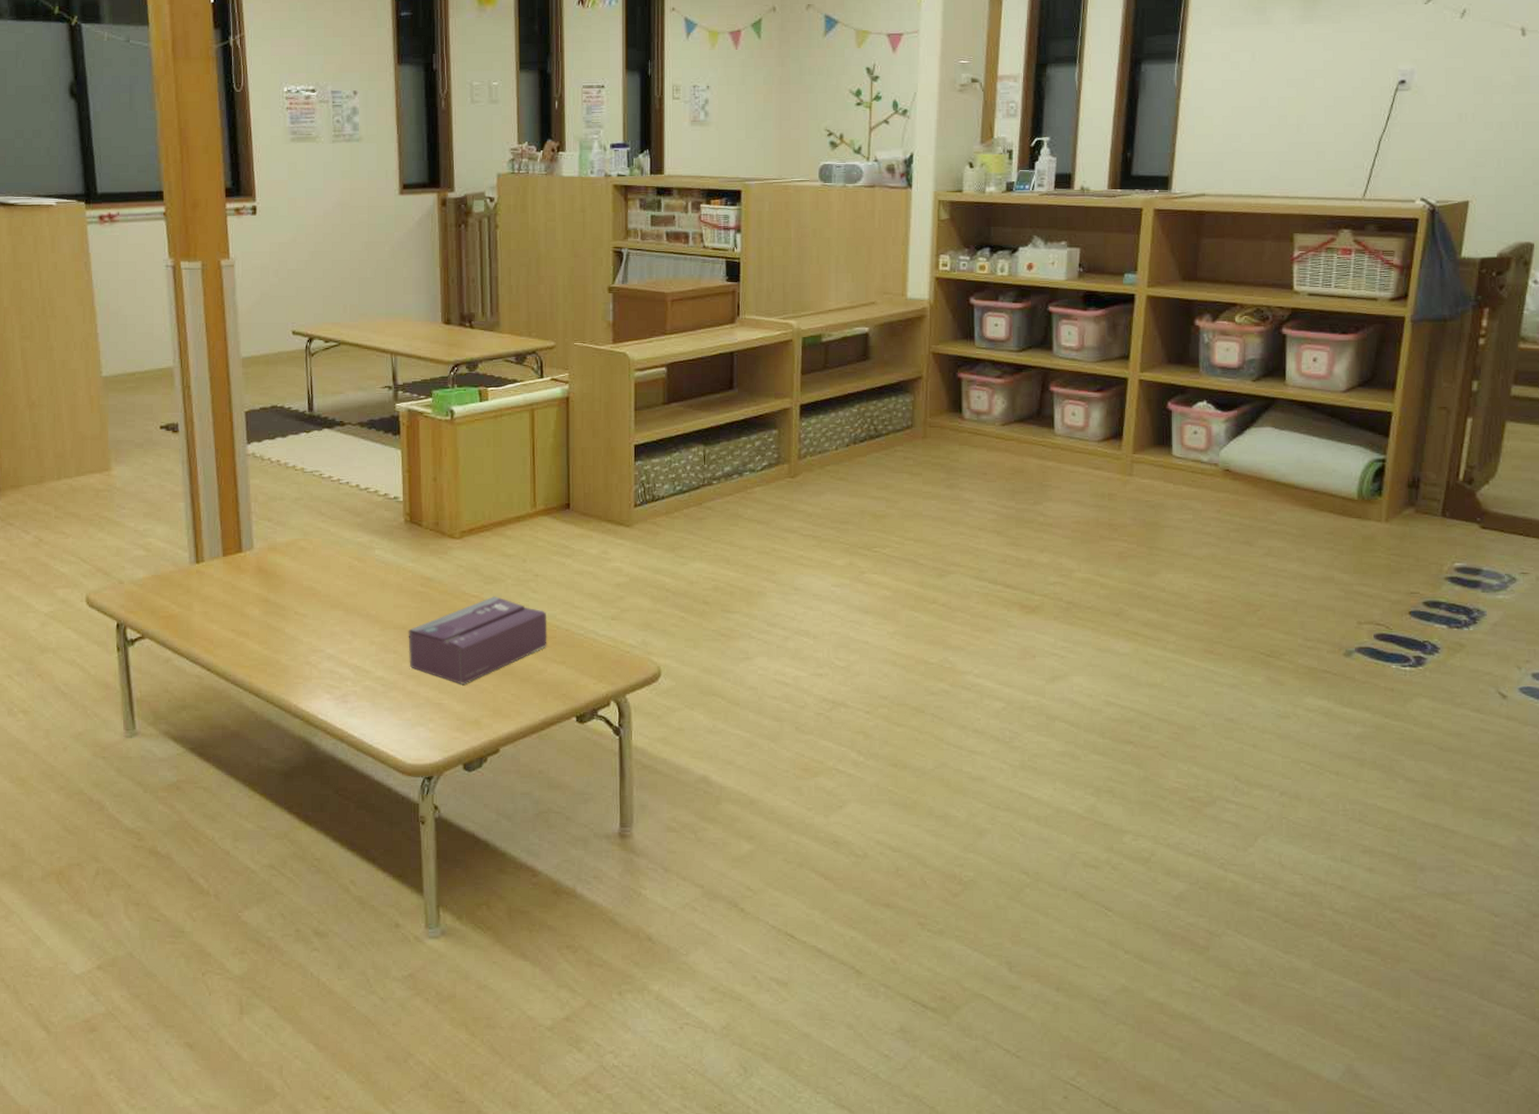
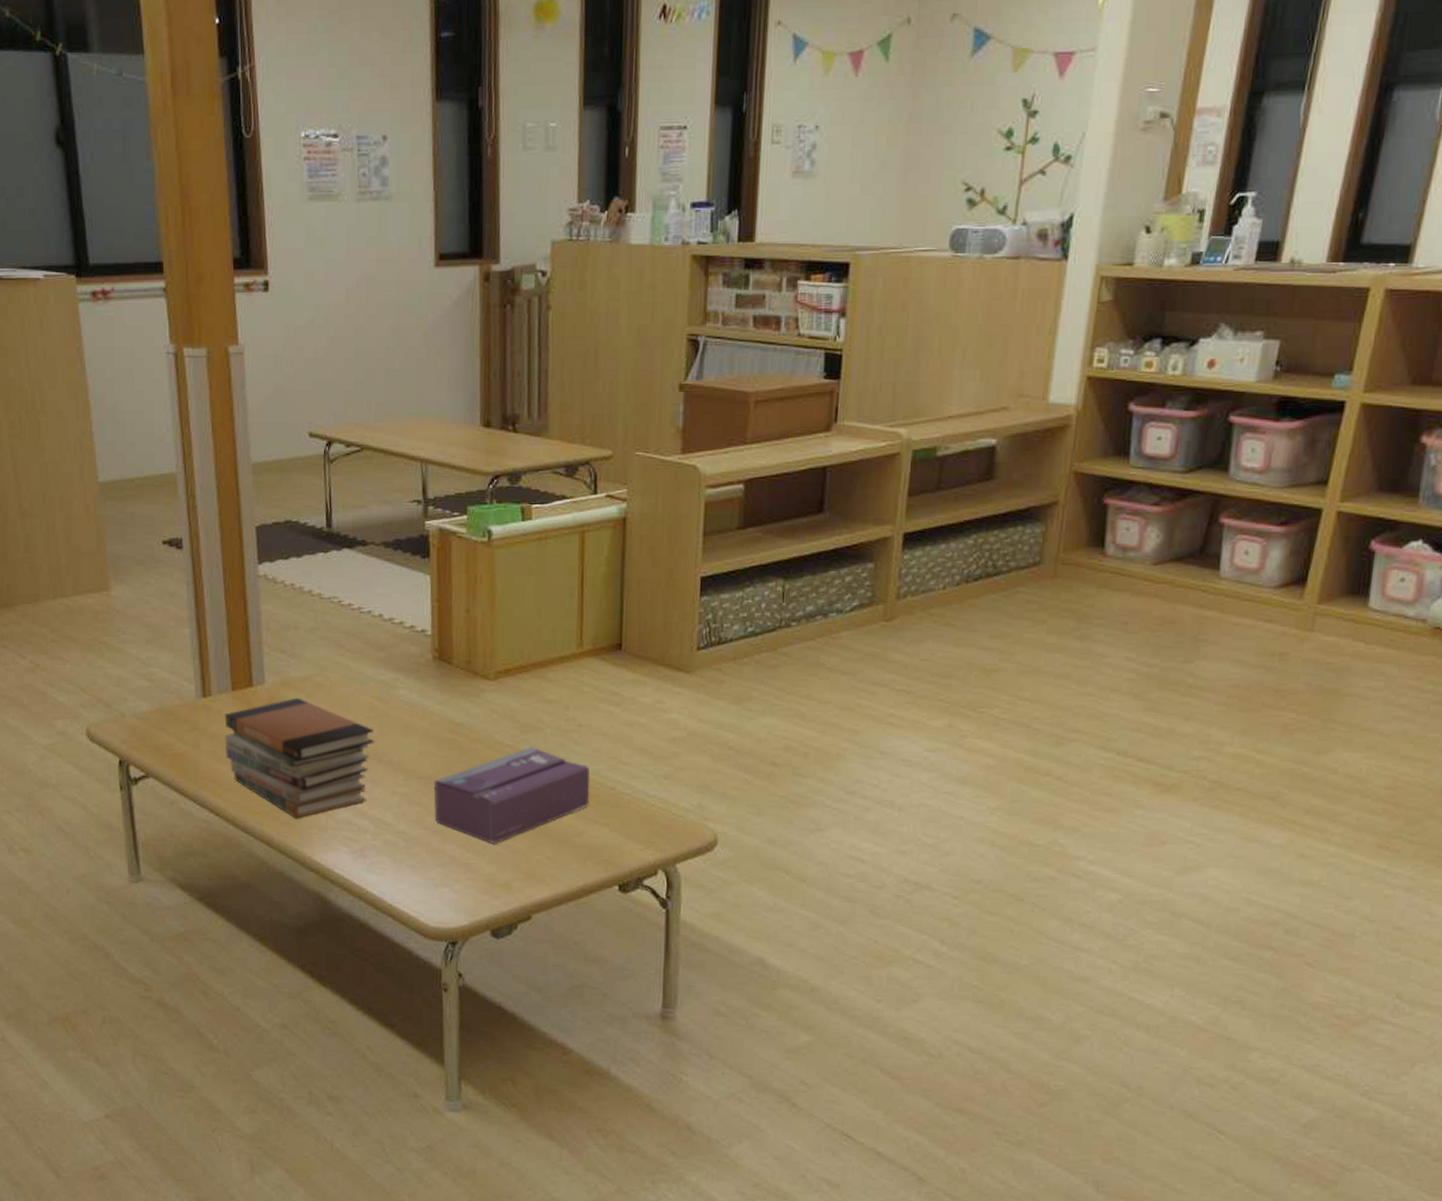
book stack: none [216,560,354,670] -> present [224,697,375,819]

